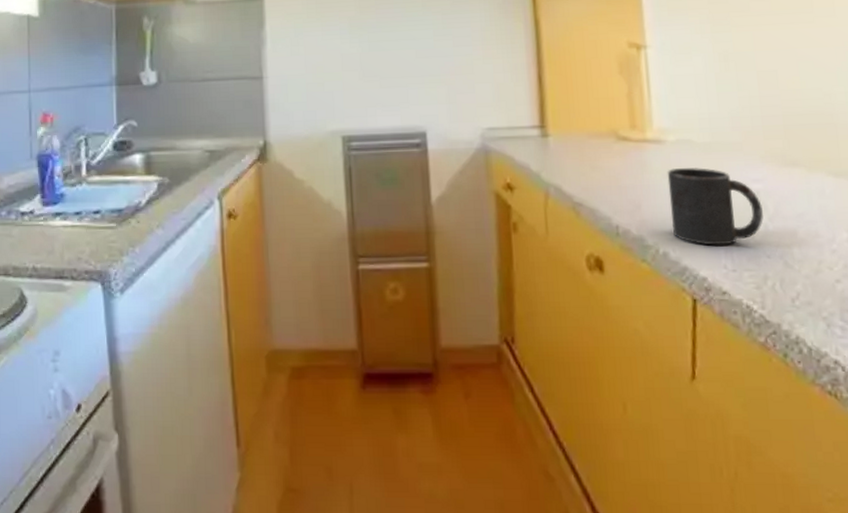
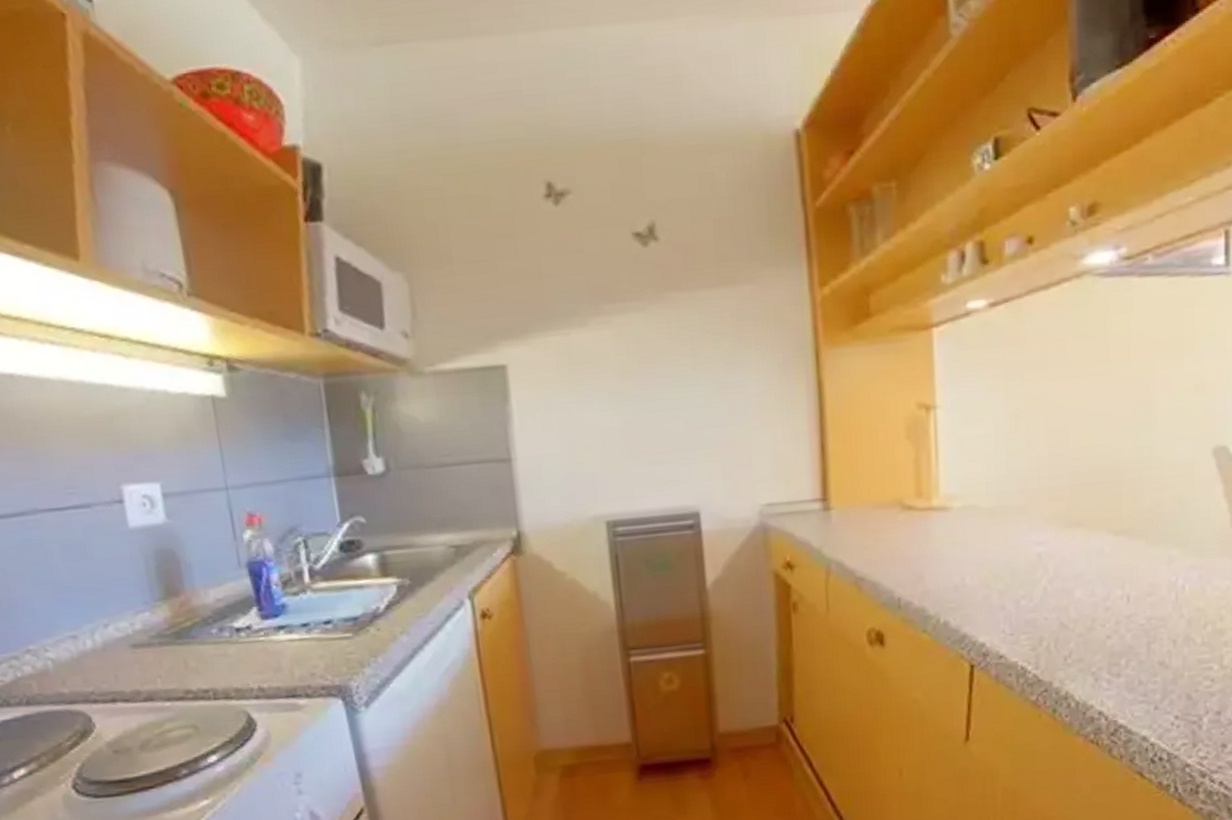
mug: present [667,168,763,246] -> none [951,533,1043,612]

